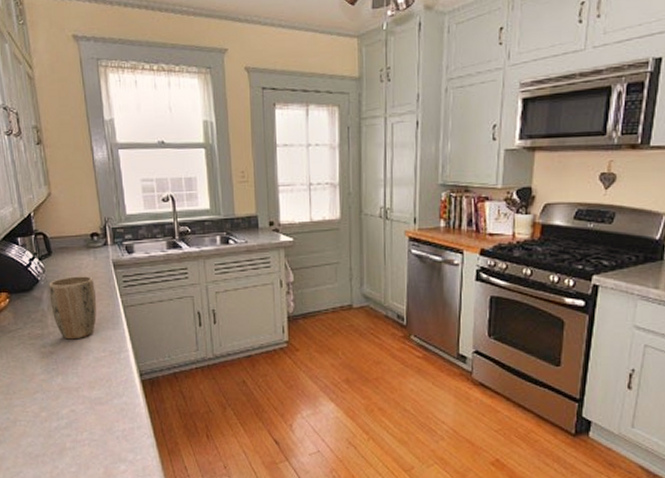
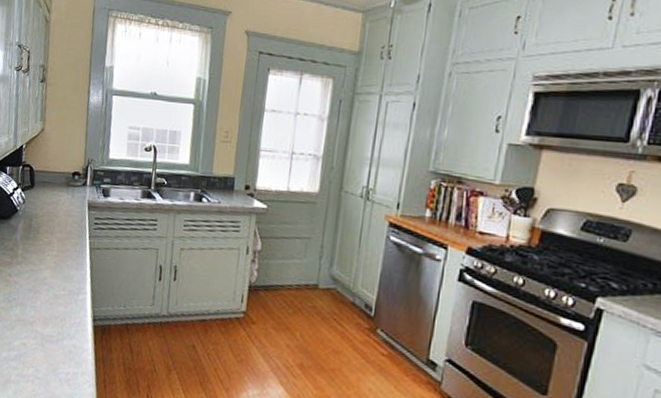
plant pot: present [49,276,97,340] -> none [24,210,68,274]

